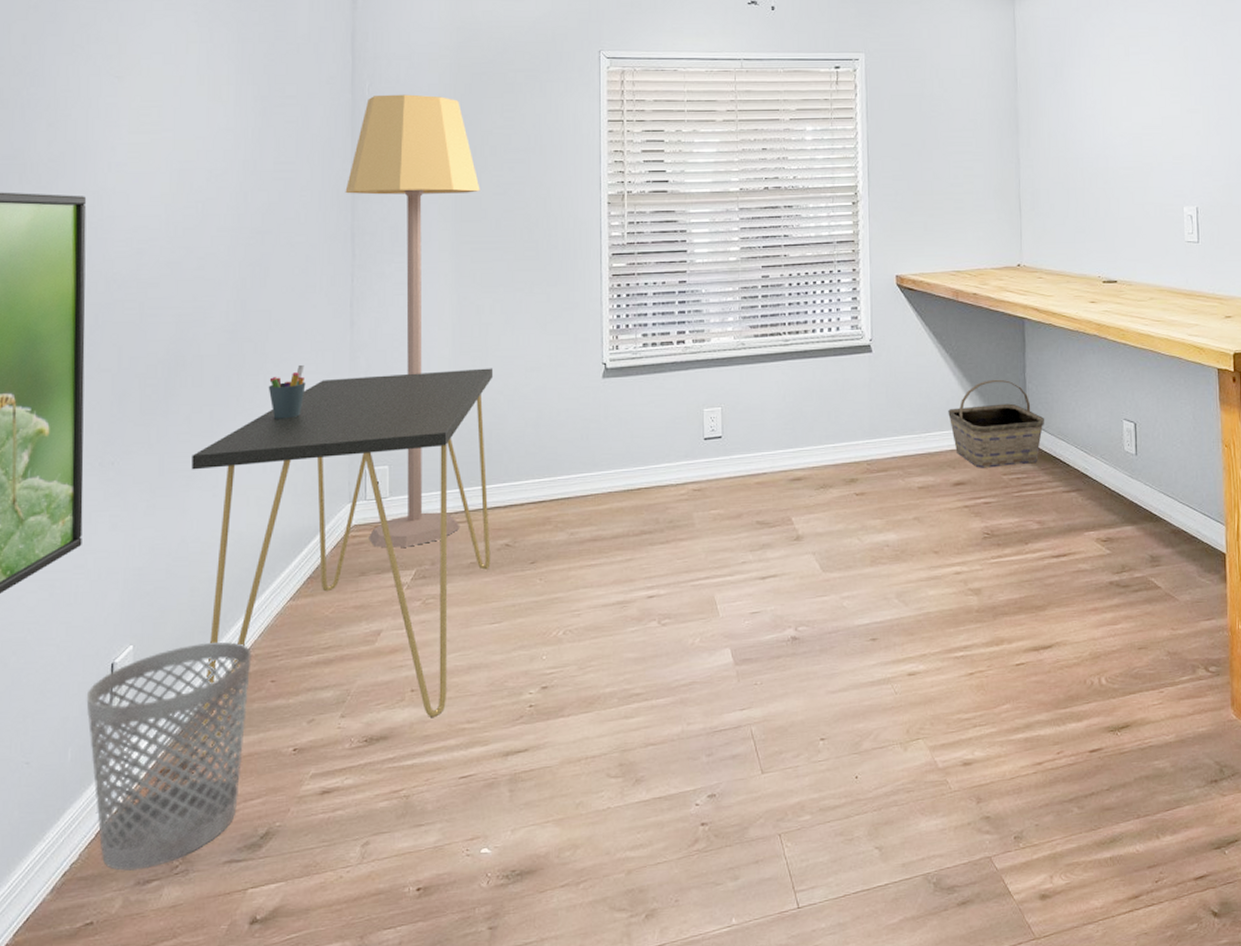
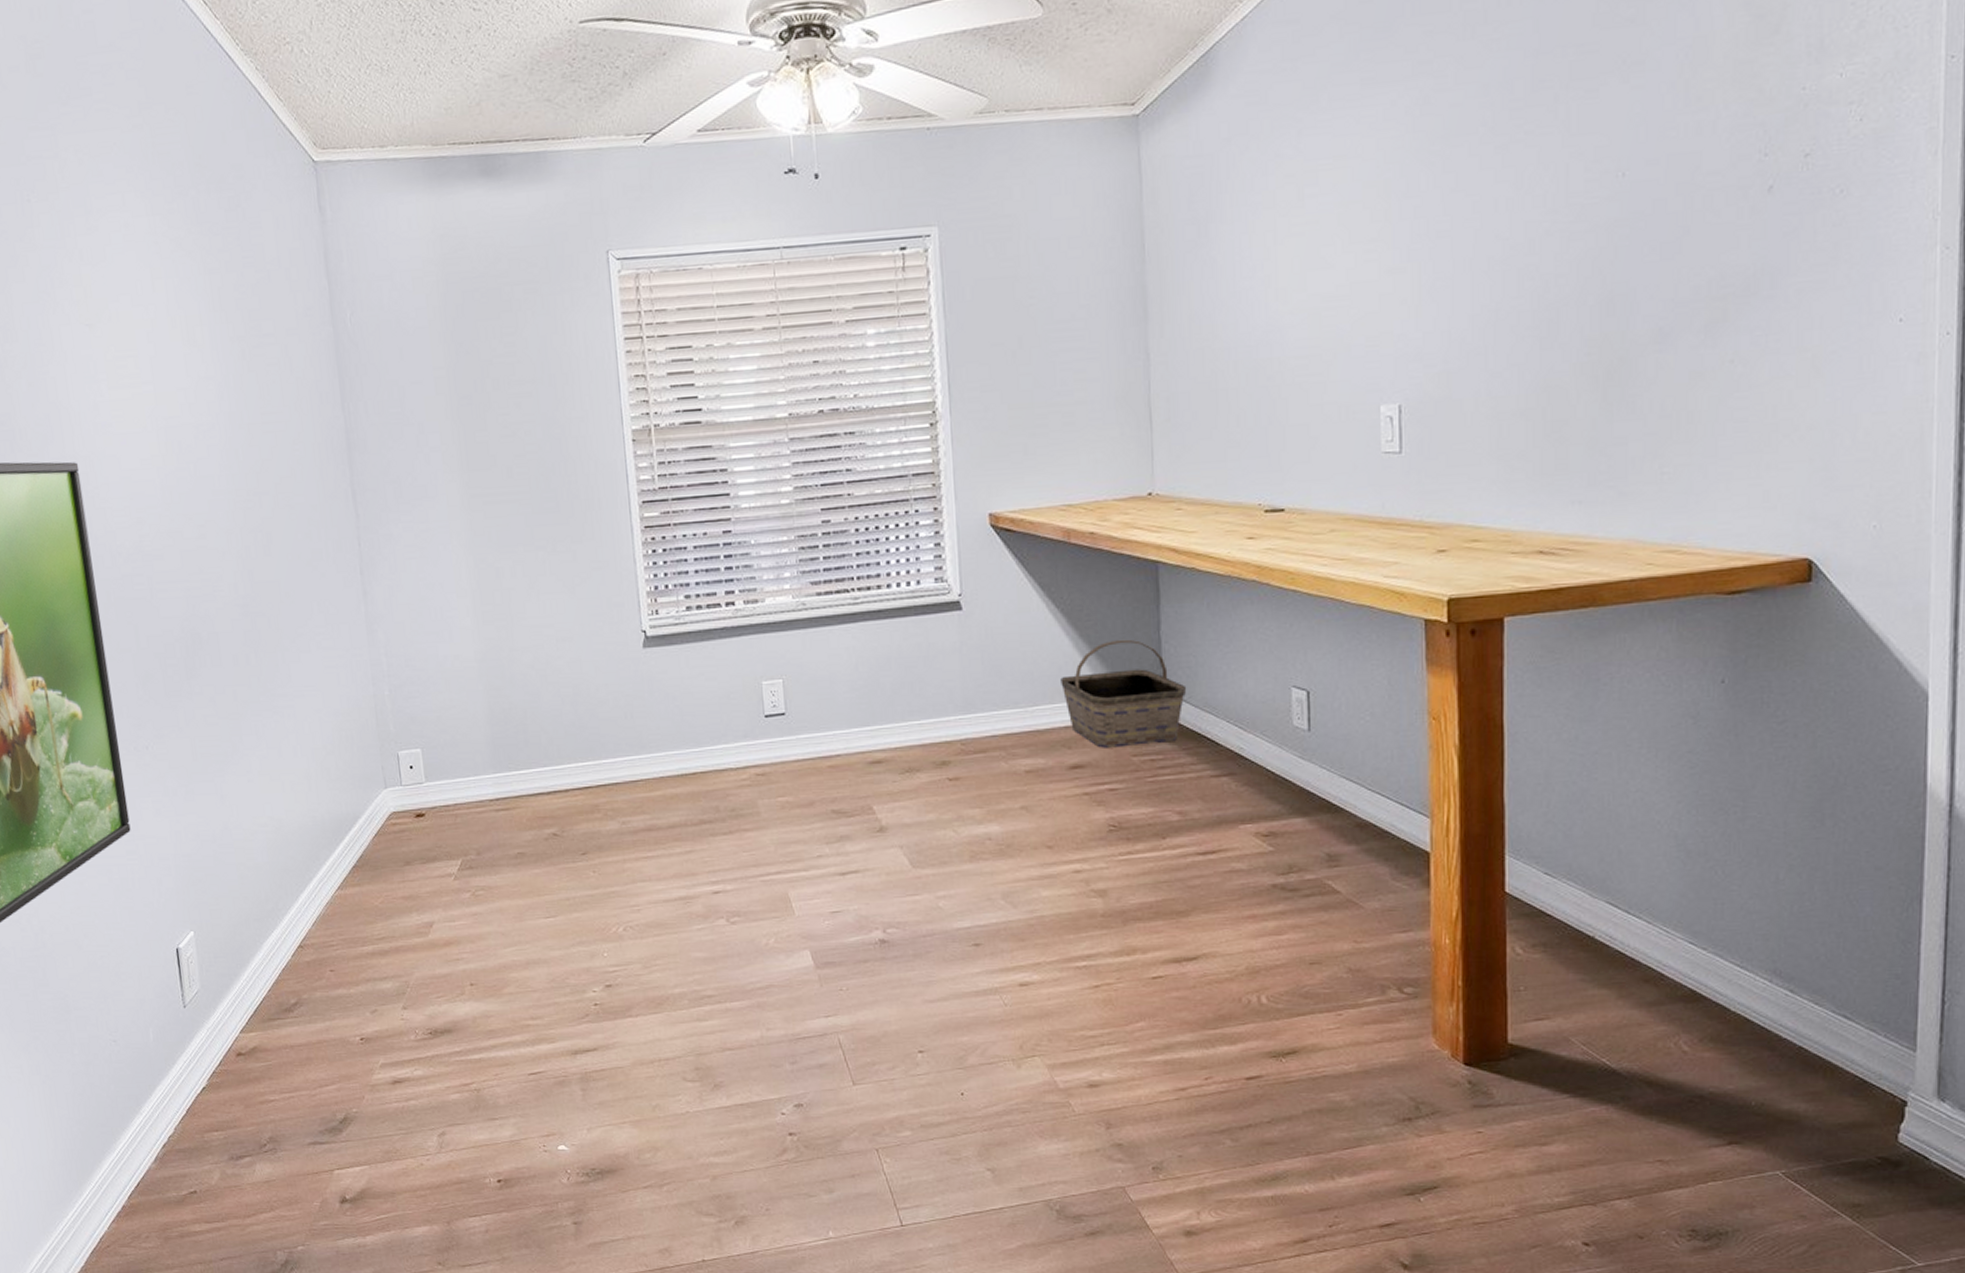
wastebasket: present [86,642,252,871] -> none [157,930,314,1146]
desk: present [191,368,494,757] -> none [222,639,539,1043]
pen holder: present [268,364,306,419] -> none [287,639,326,700]
lamp: present [345,94,480,548] -> none [339,322,503,836]

